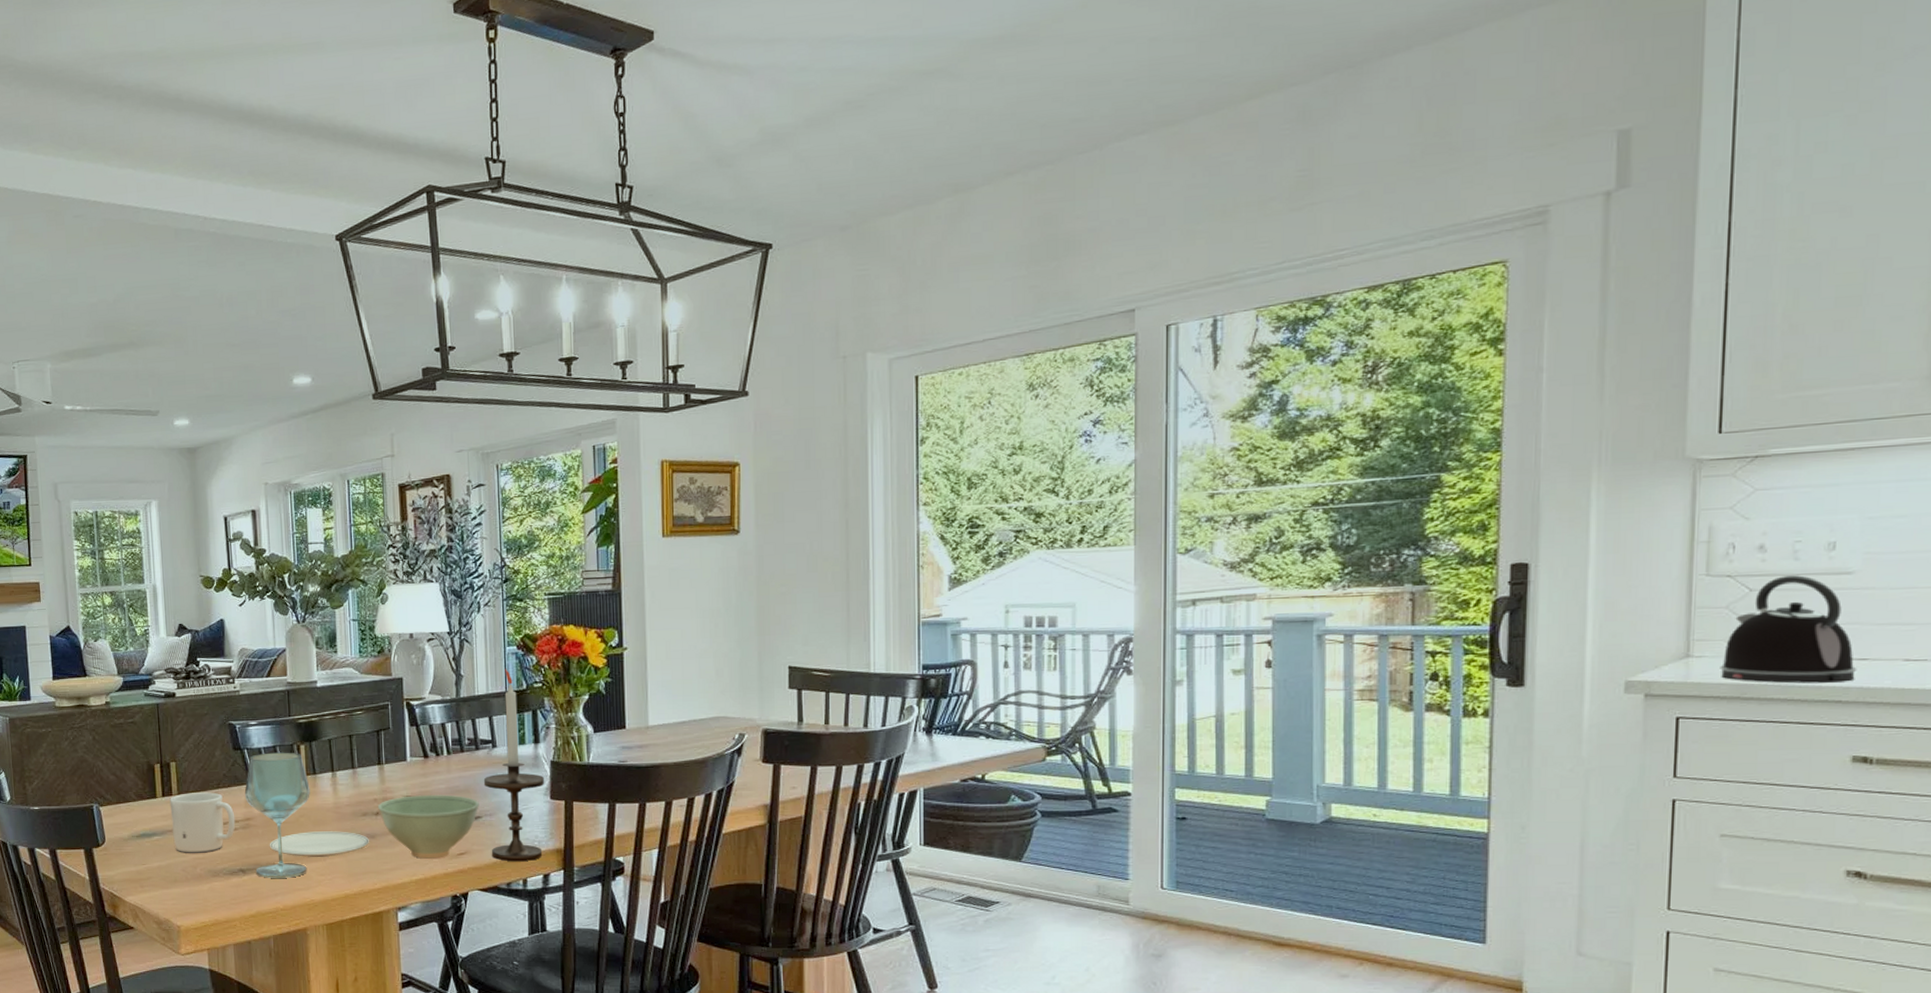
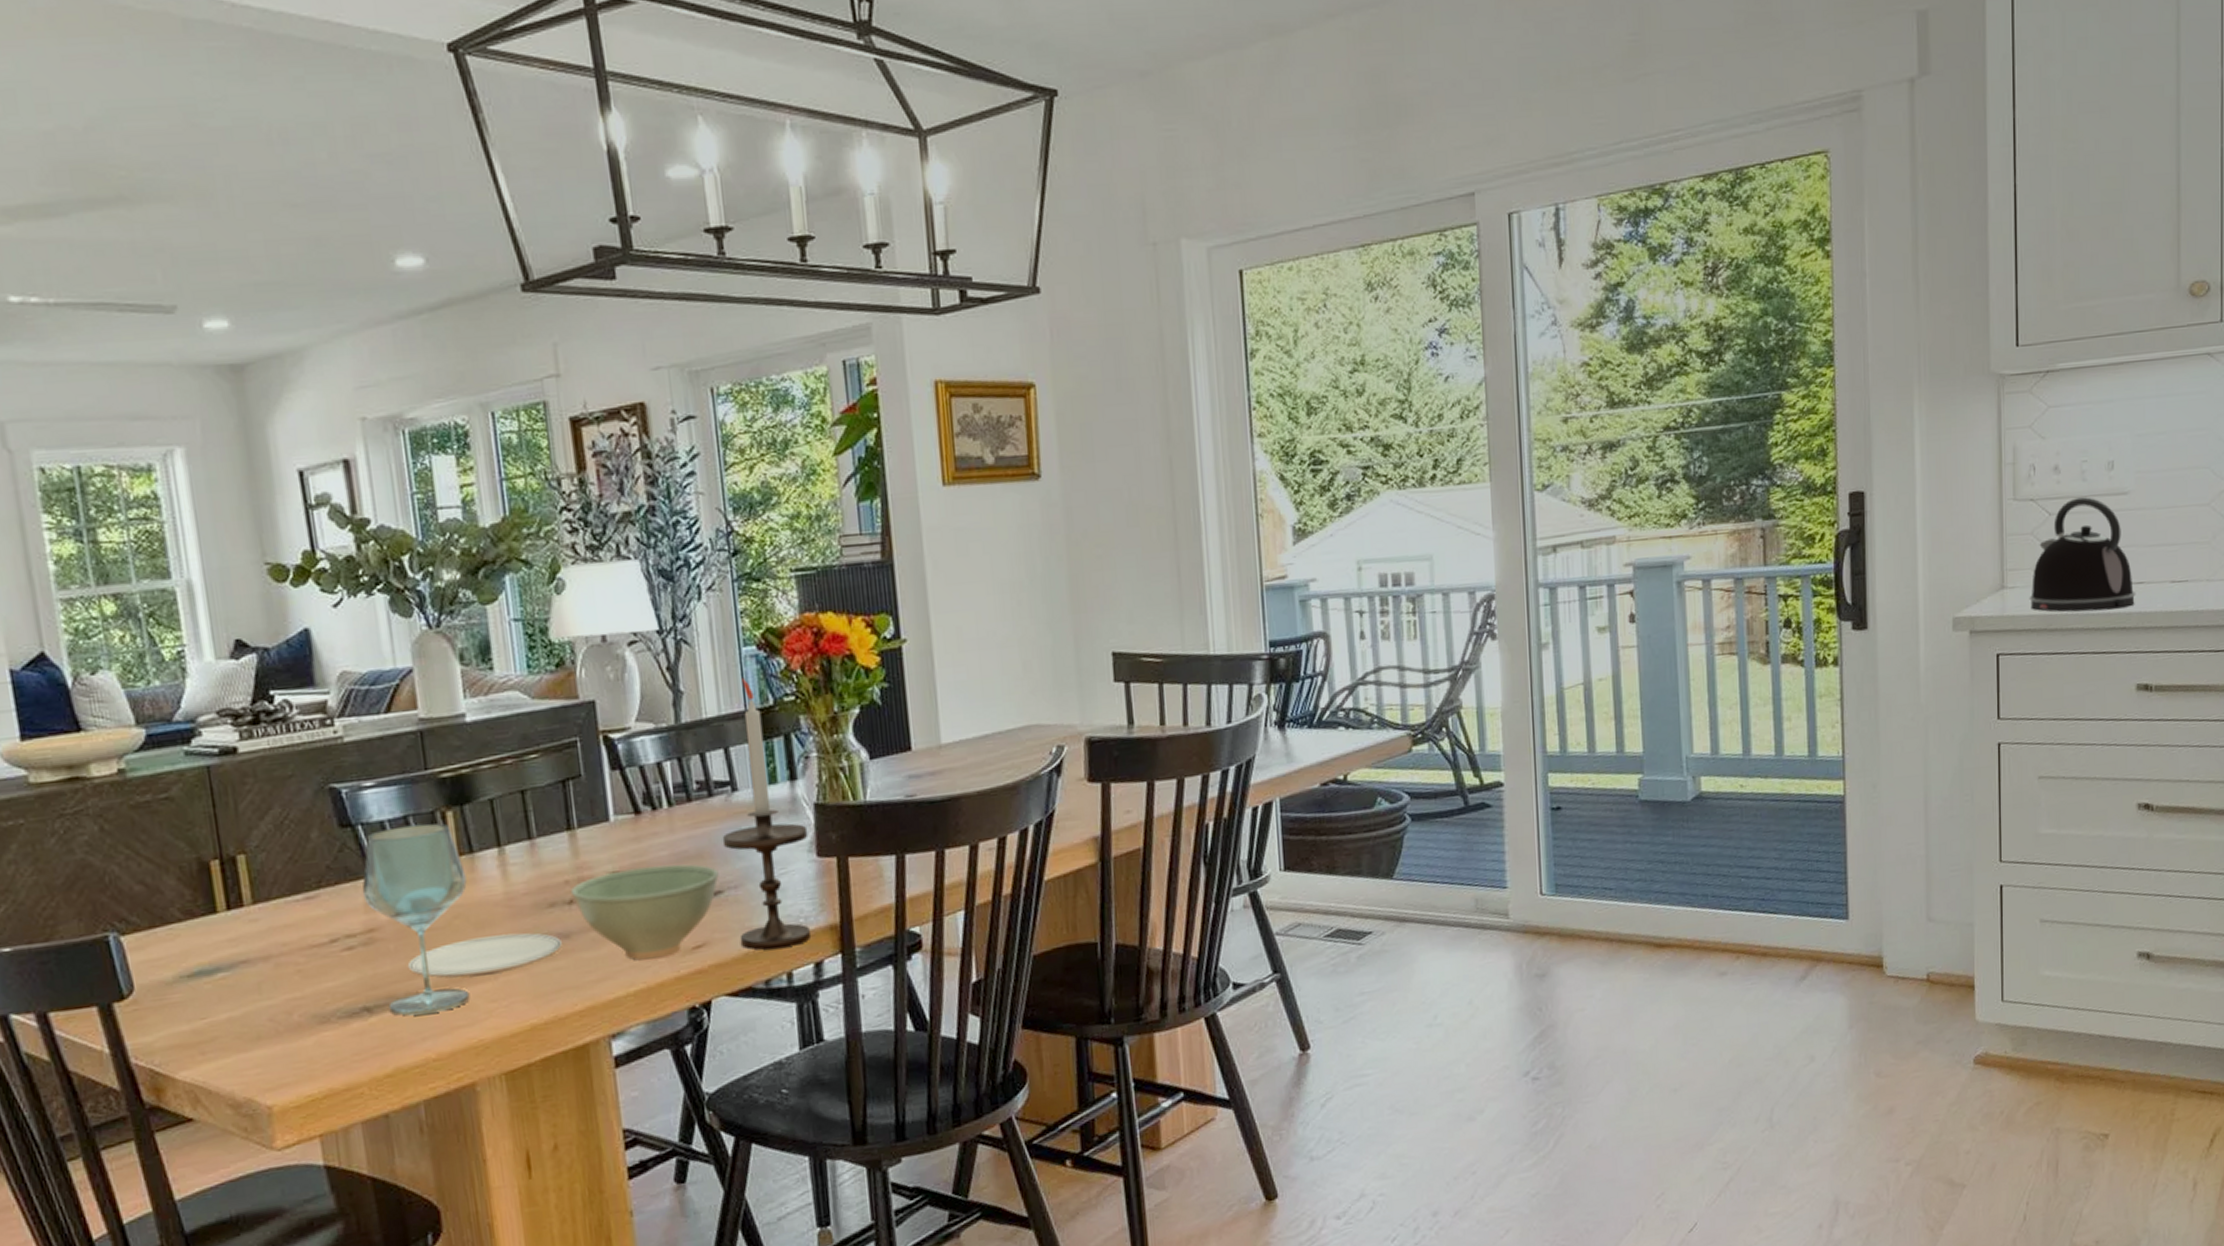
mug: present [170,792,236,853] -> none [239,895,352,994]

